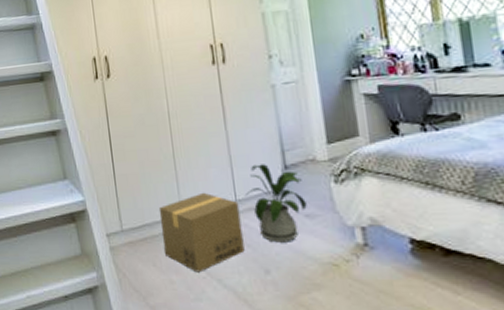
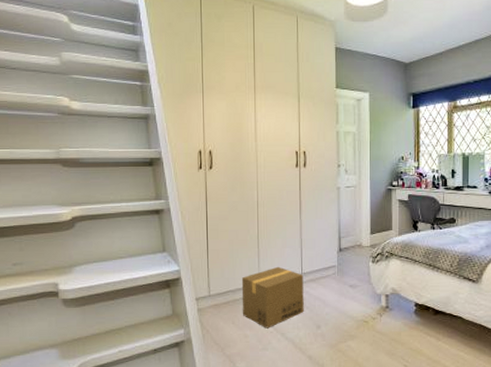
house plant: present [244,164,307,243] -> none [308,247,352,306]

